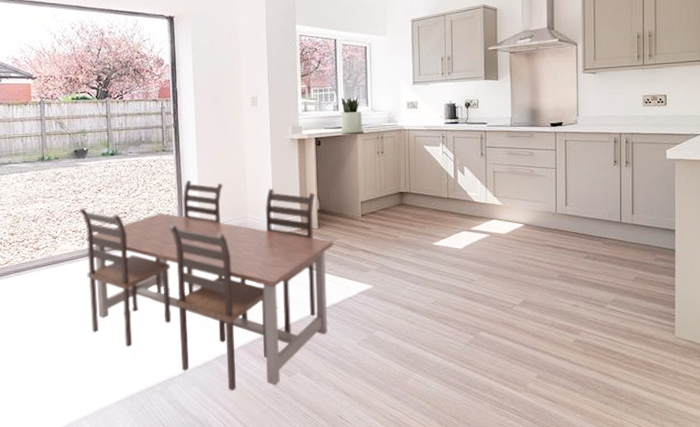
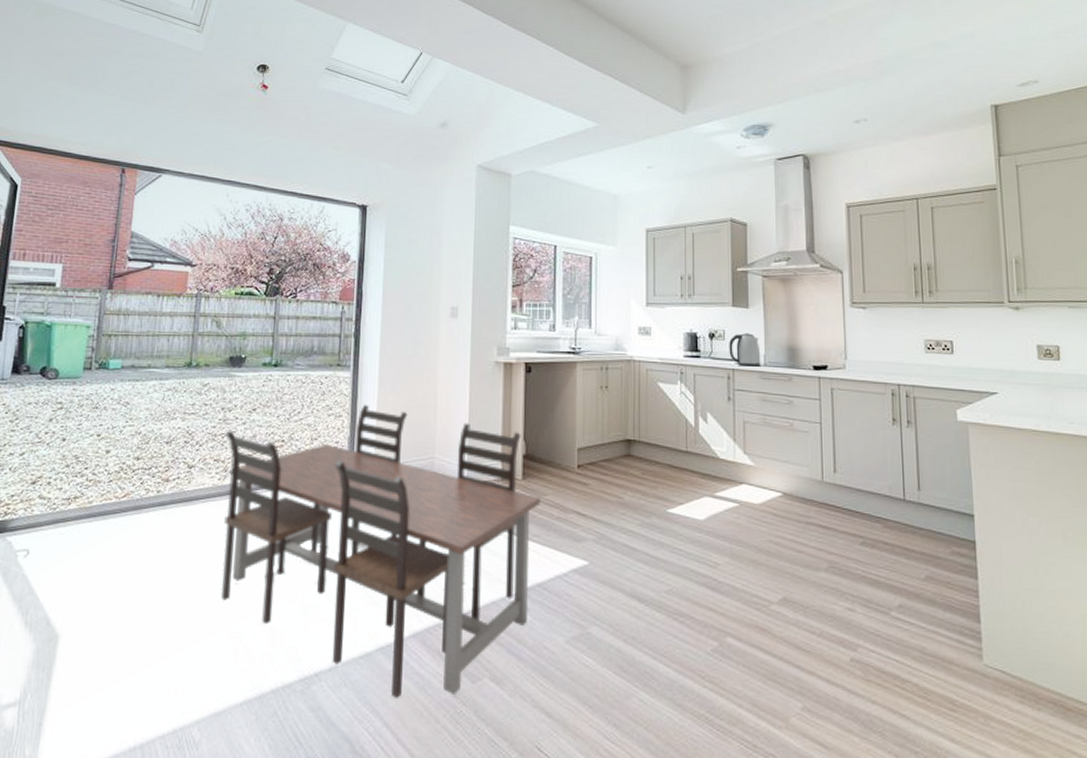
planter: present [340,96,364,134] -> none [556,315,586,362]
kettle: none [482,101,508,128] -> present [729,333,761,367]

